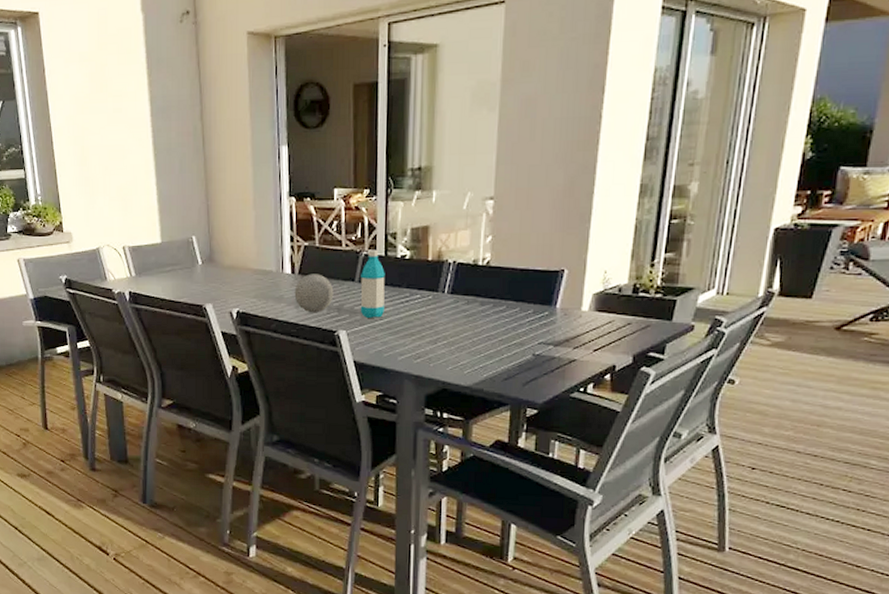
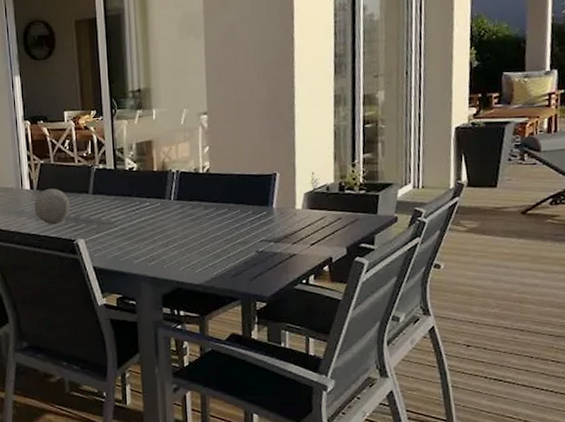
water bottle: present [360,249,385,318] -> none [94,163,118,226]

